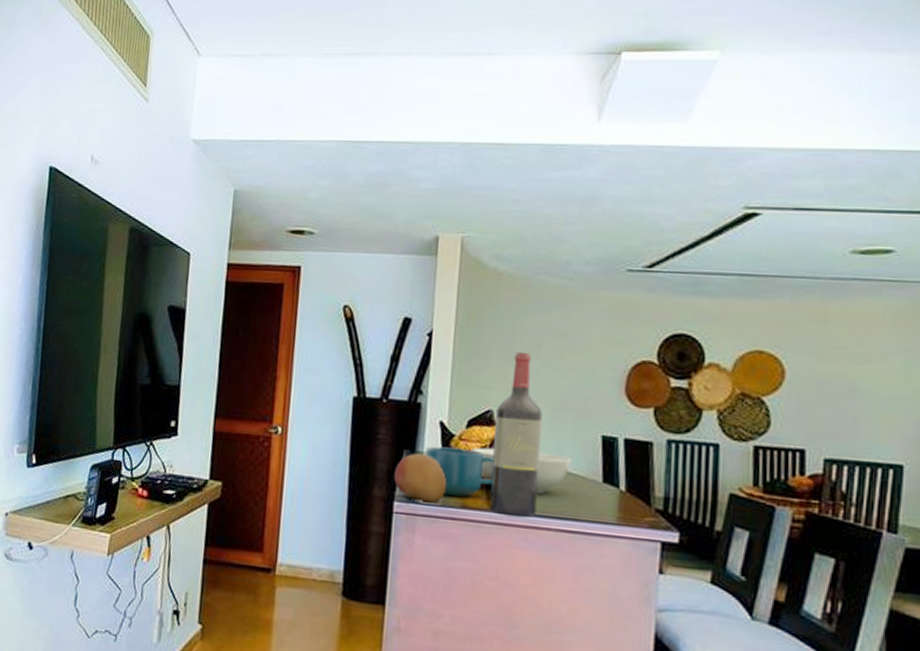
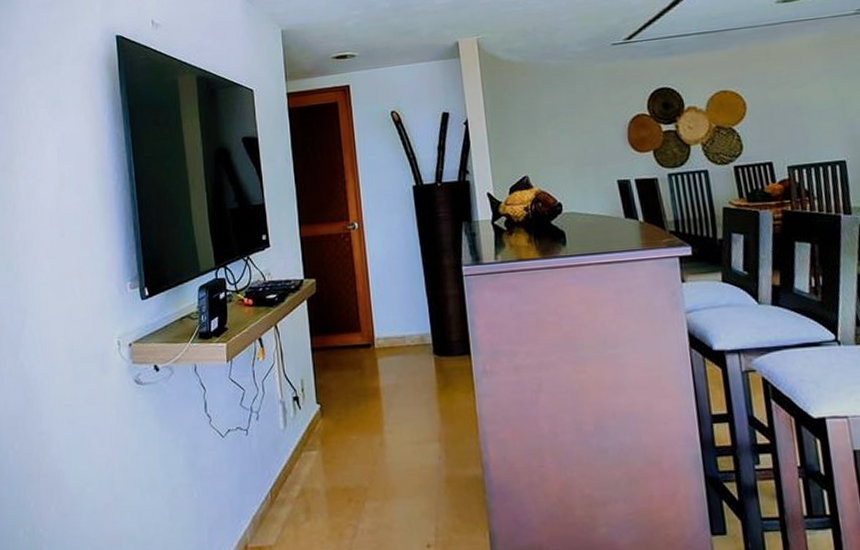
fruit: present [393,453,447,504] -> none [457,223,503,263]
cup: present [425,446,495,497] -> none [479,211,539,253]
bowl: present [472,447,573,495] -> none [517,202,598,238]
wine bottle: present [489,351,543,519] -> none [530,123,578,261]

